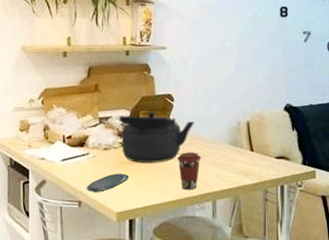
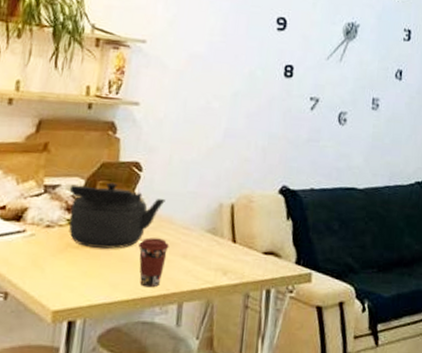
oval tray: present [87,173,129,192] -> none [17,259,74,282]

